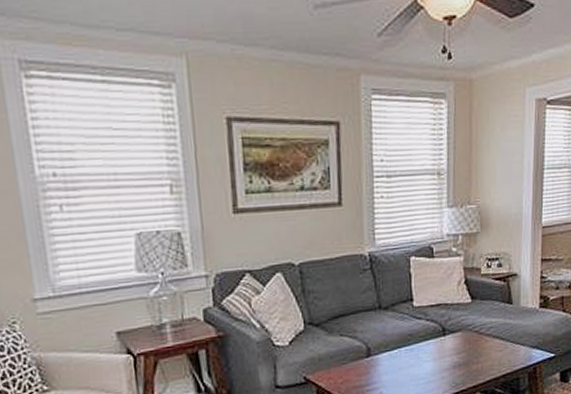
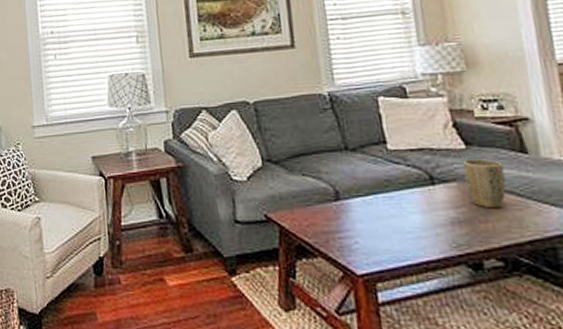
plant pot: none [468,310,495,352] -> present [462,159,507,209]

